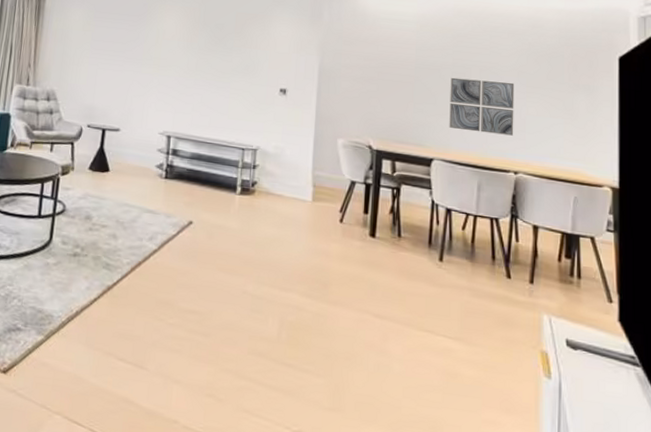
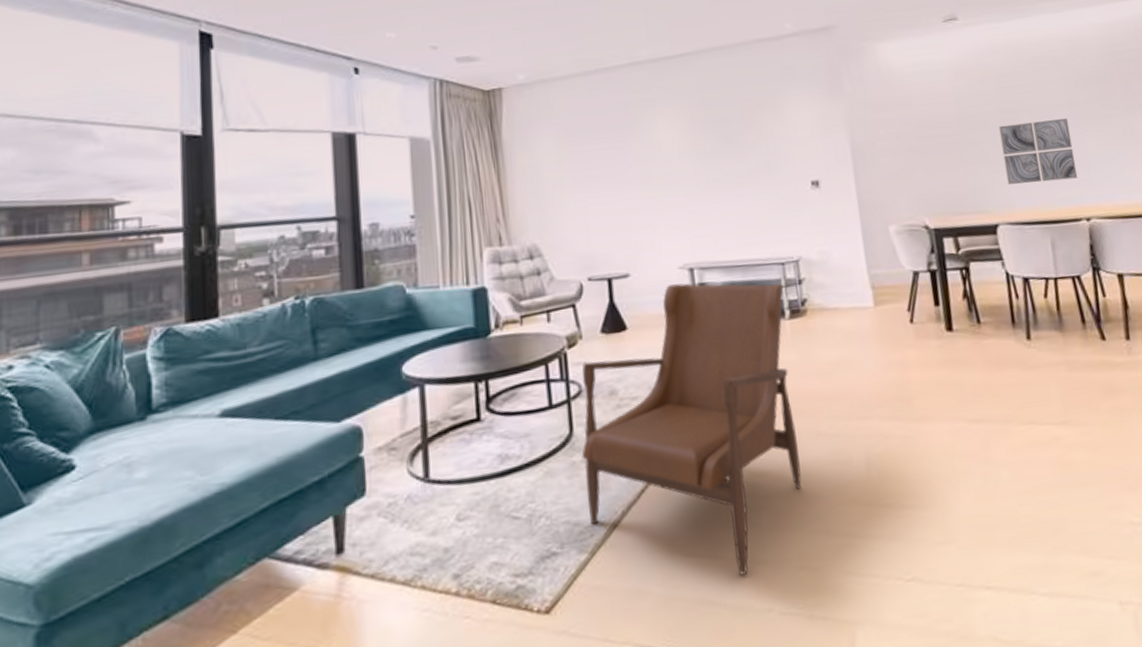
armchair: none [51,145,240,388] -> present [581,283,802,575]

